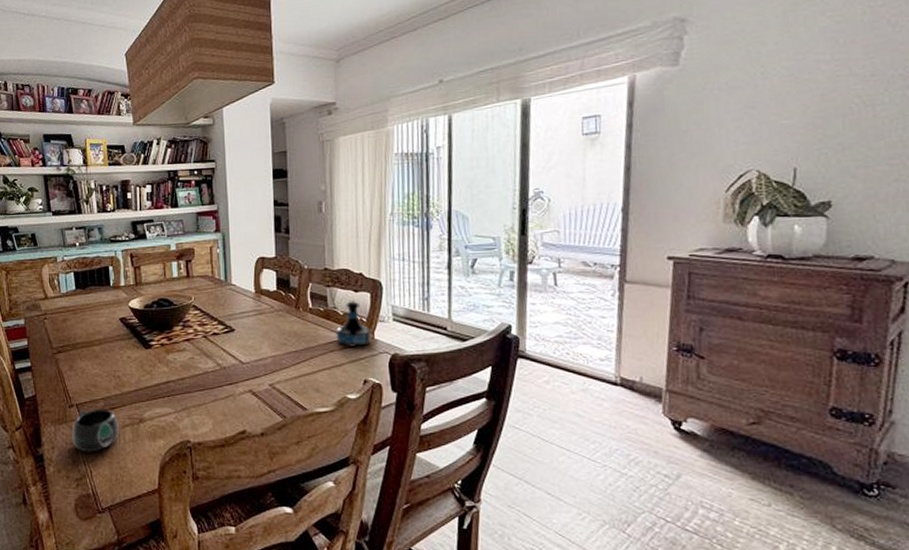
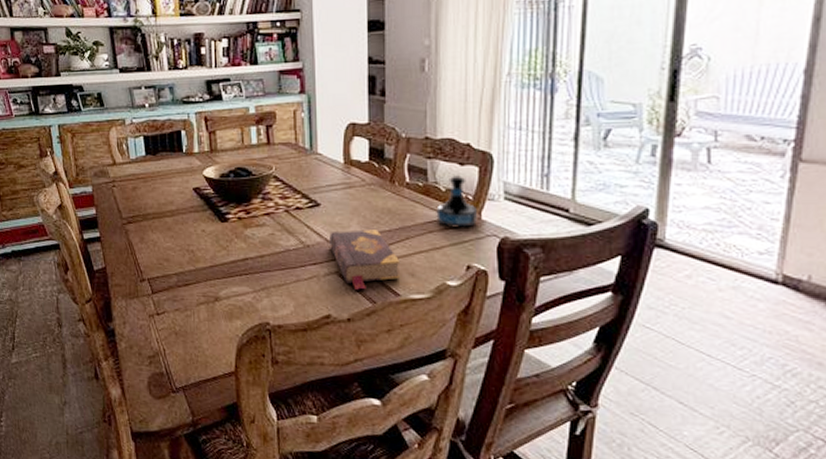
mug: present [72,409,119,452] -> none [143,284,193,330]
book: none [243,351,307,406] -> present [330,229,401,290]

